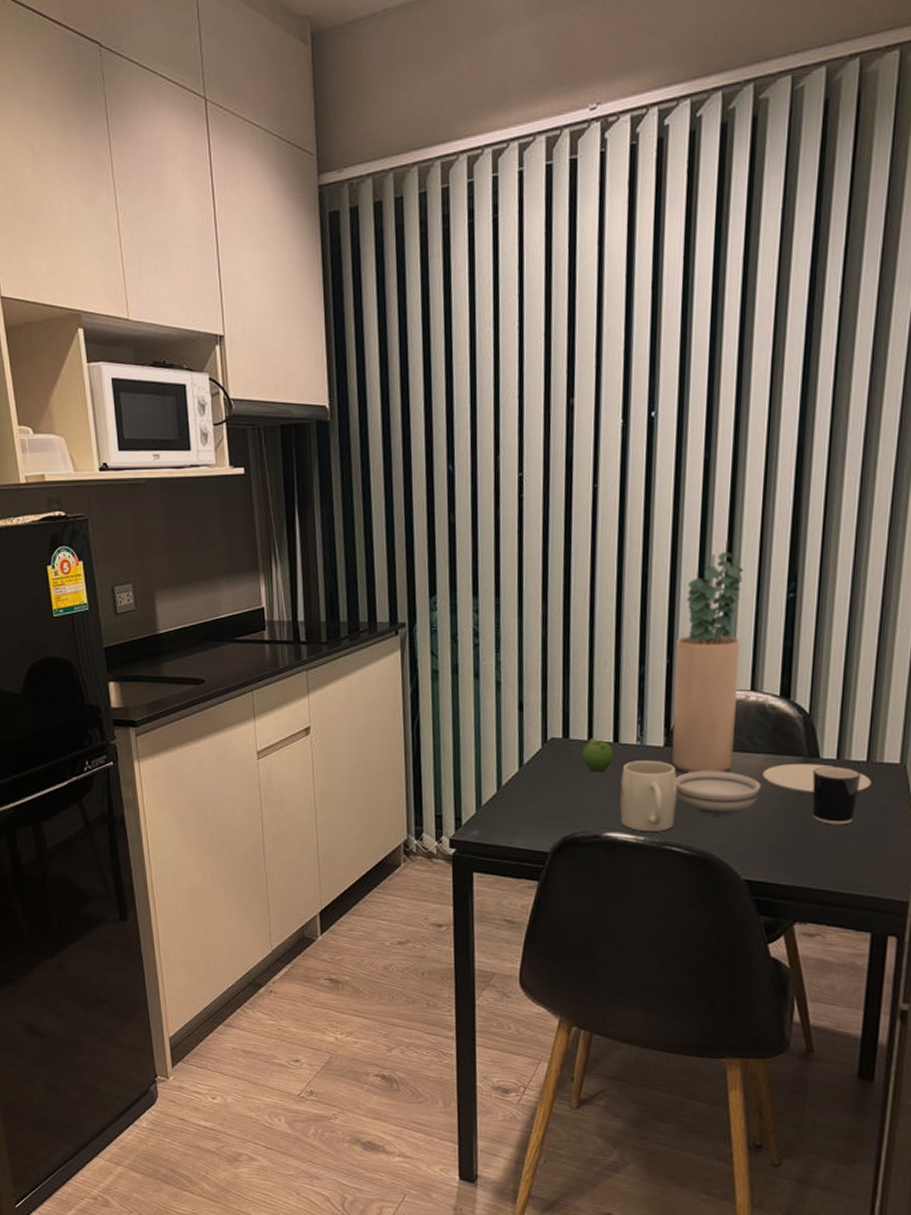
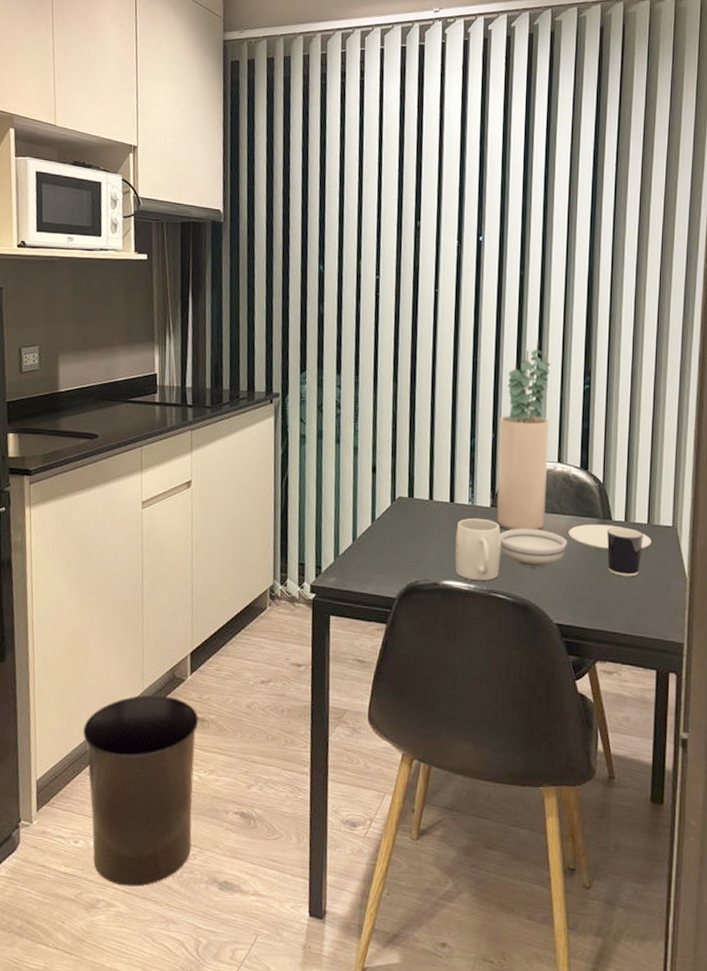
waste bin: none [212,955,332,1143] -> present [83,695,198,887]
fruit: present [581,738,614,772] -> none [424,498,450,528]

